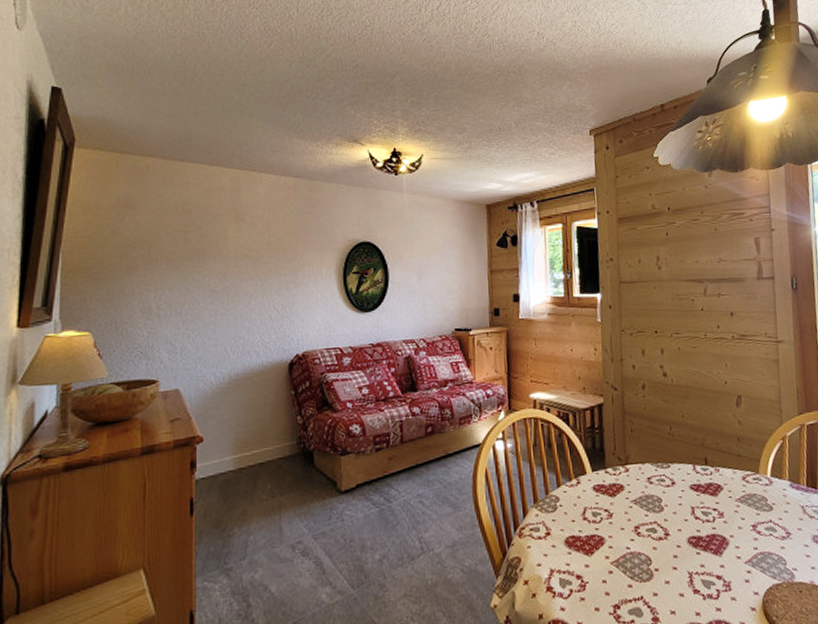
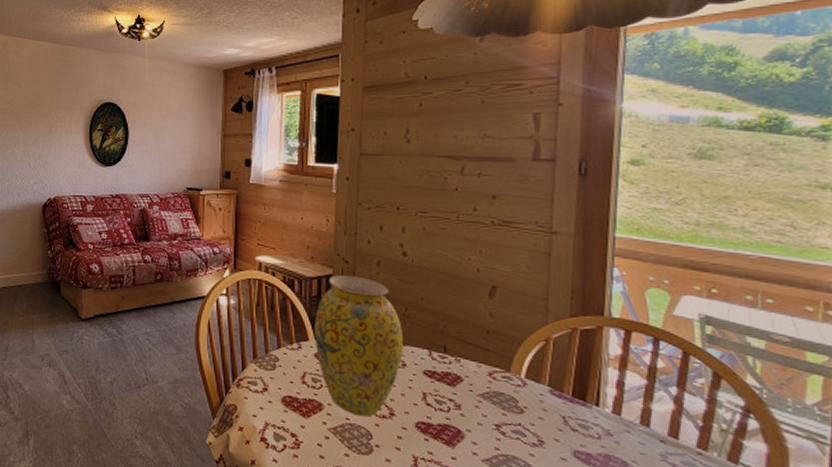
vase: none [590,401,672,543] -> present [314,275,403,417]

